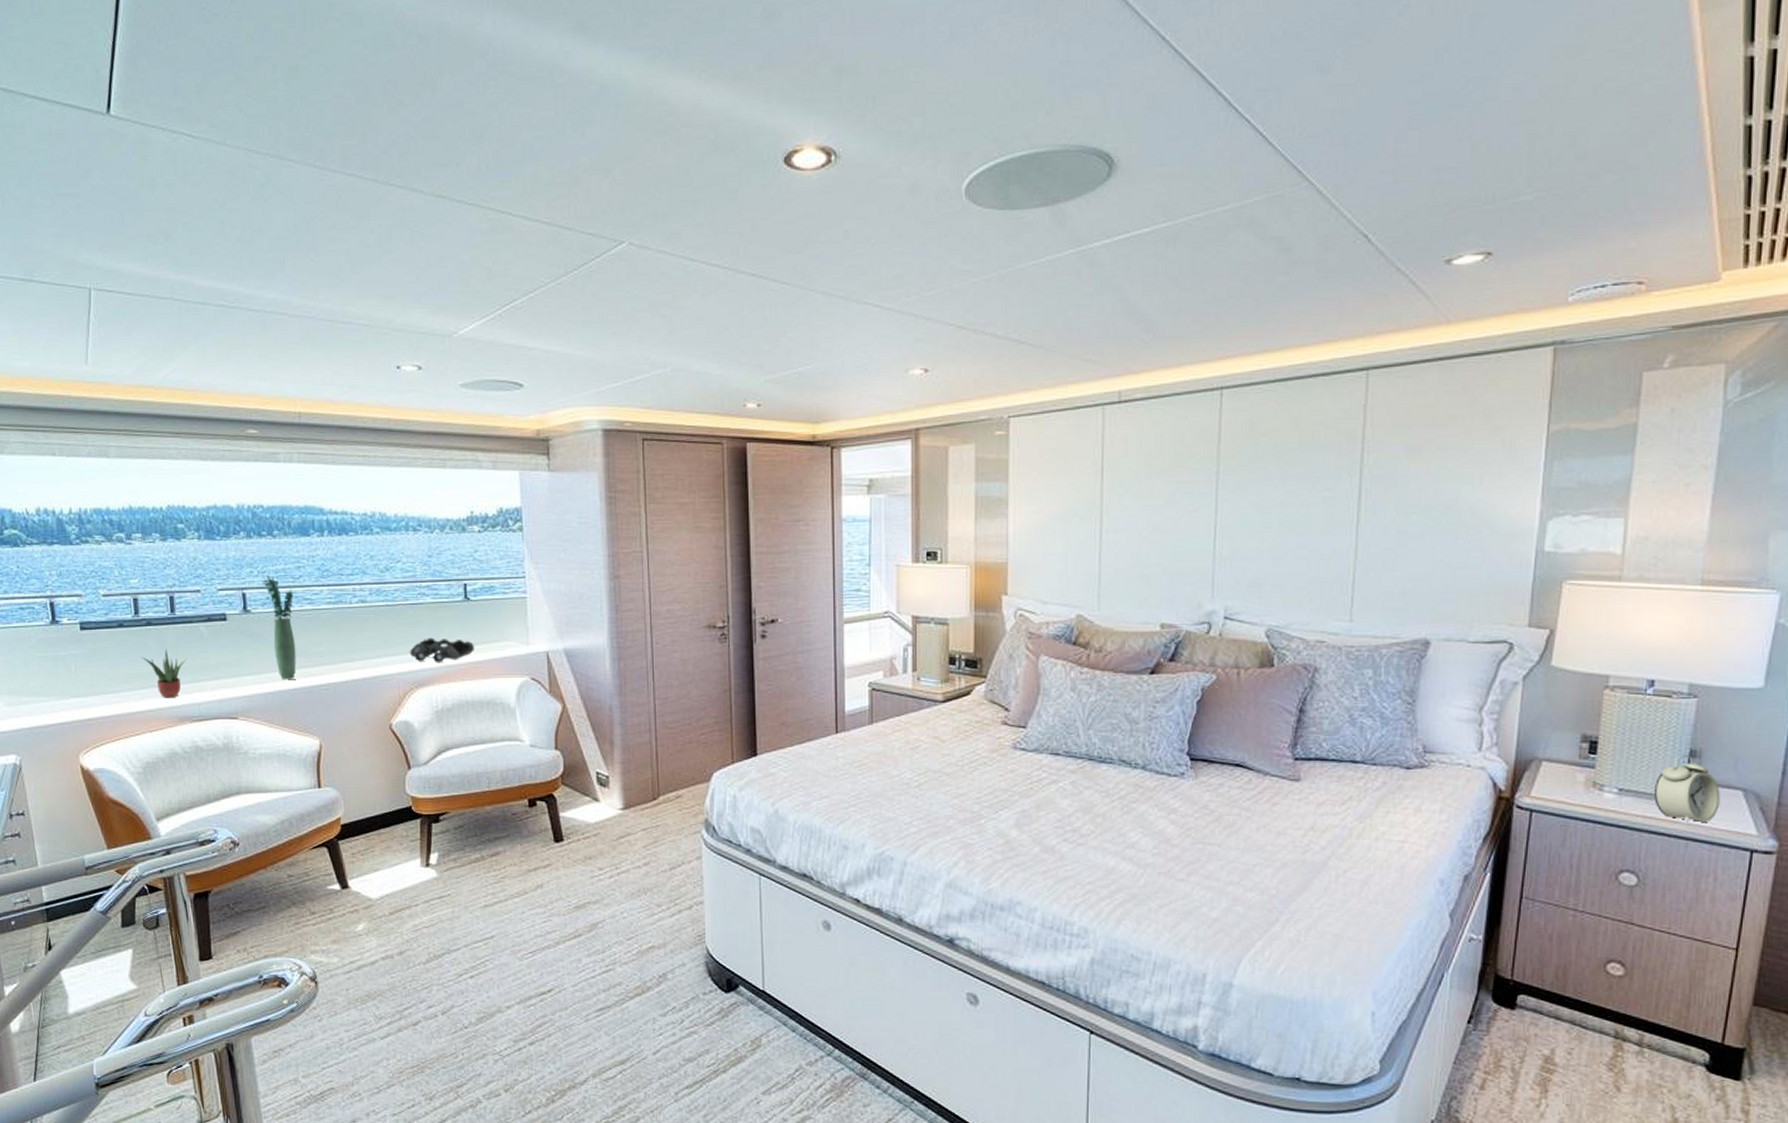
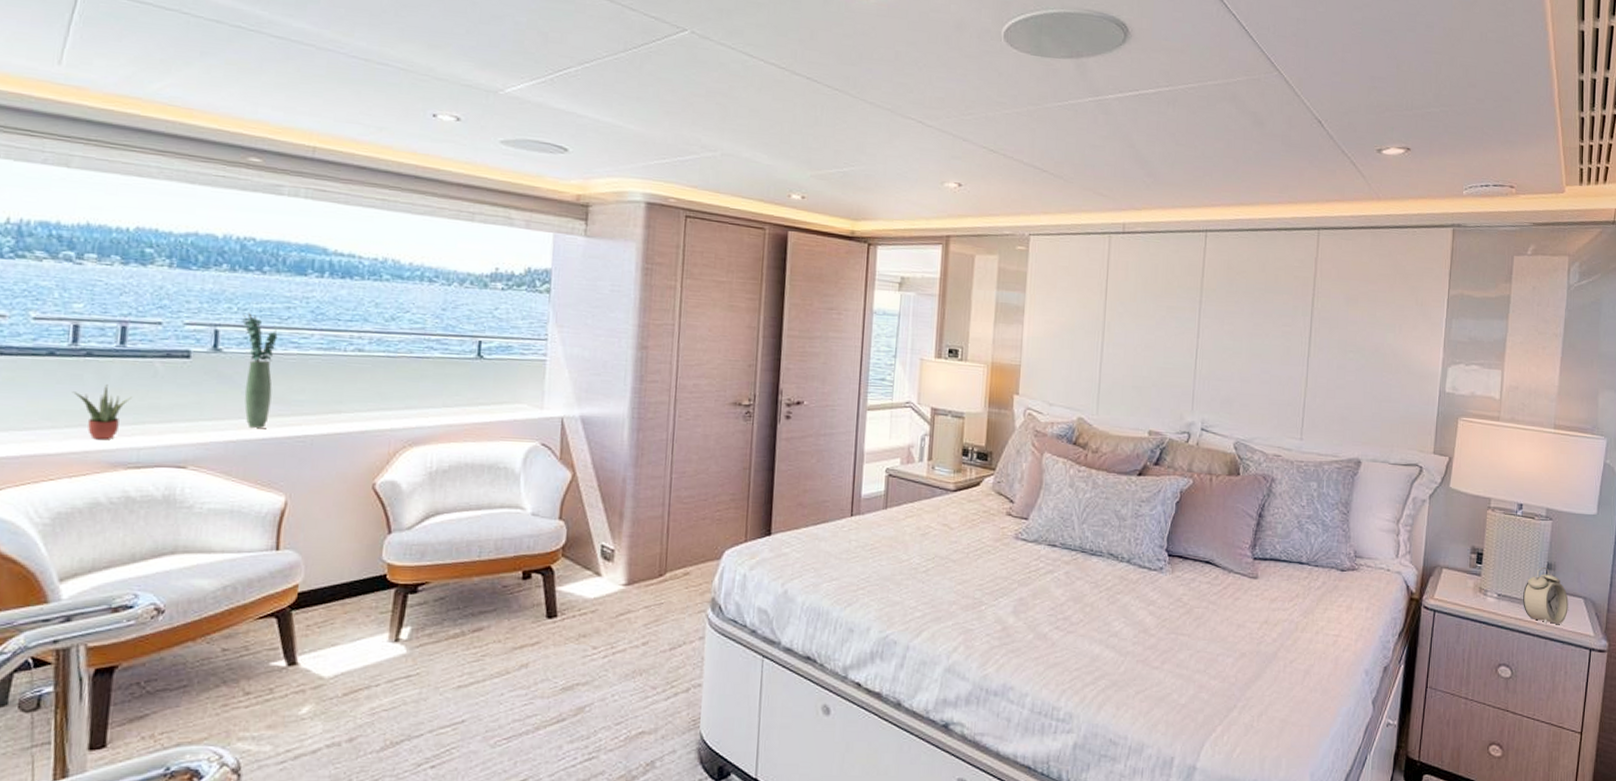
binoculars: present [410,637,475,663] -> none [407,394,483,422]

